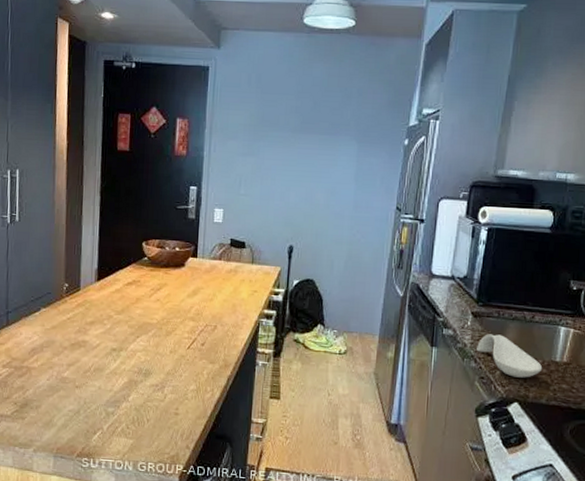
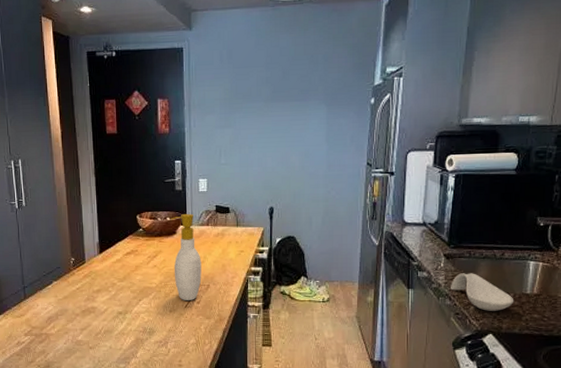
soap bottle: none [179,245,210,341] -> present [171,214,202,300]

